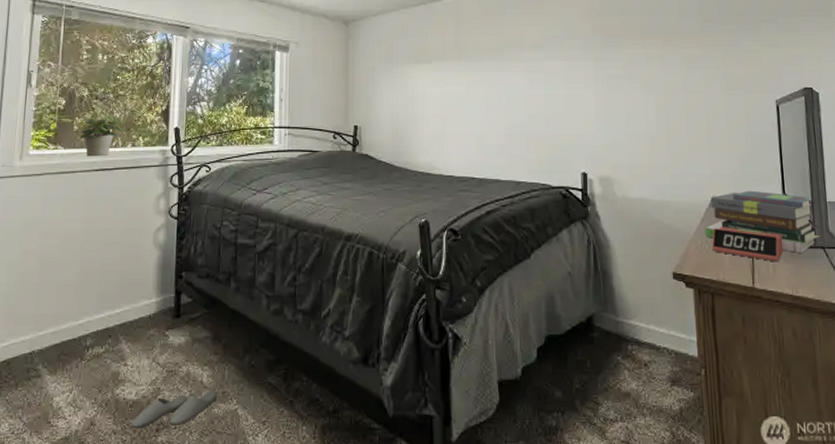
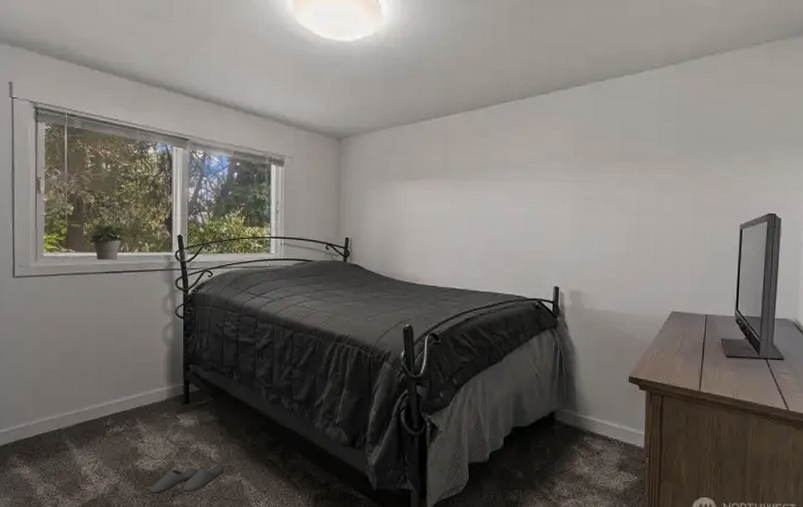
books: present [705,190,821,253] -> none [661,306,766,363]
alarm clock: present [712,227,784,262] -> none [667,338,731,370]

